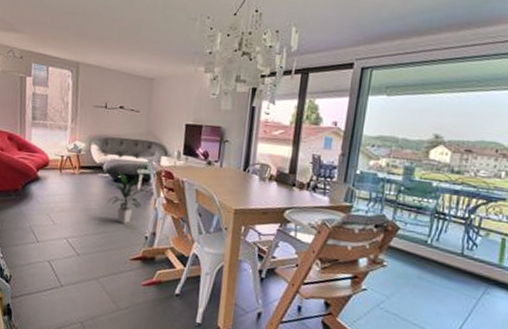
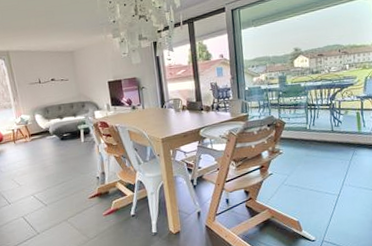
indoor plant: present [107,172,144,224] -> none [56,131,87,172]

